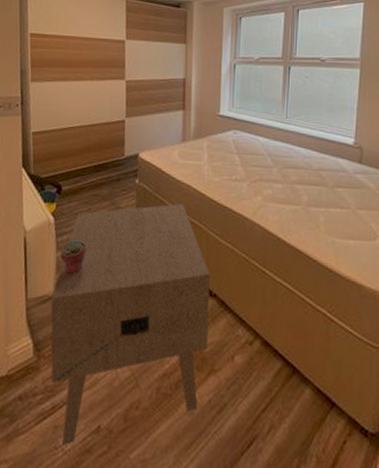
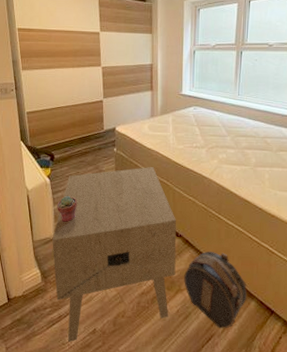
hat box: none [218,316,299,428] -> present [184,251,247,329]

